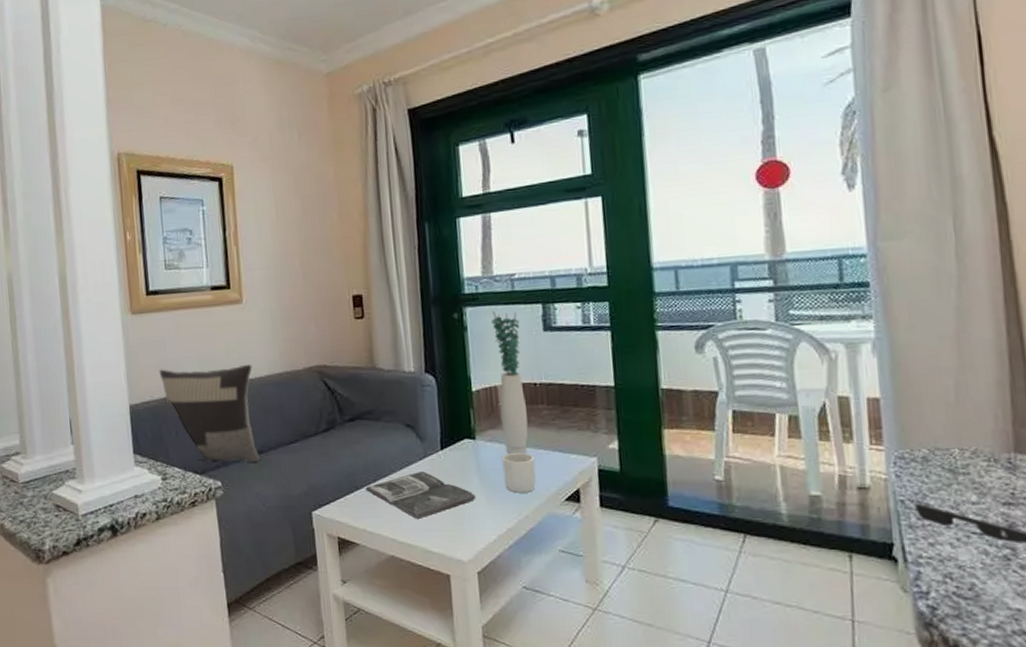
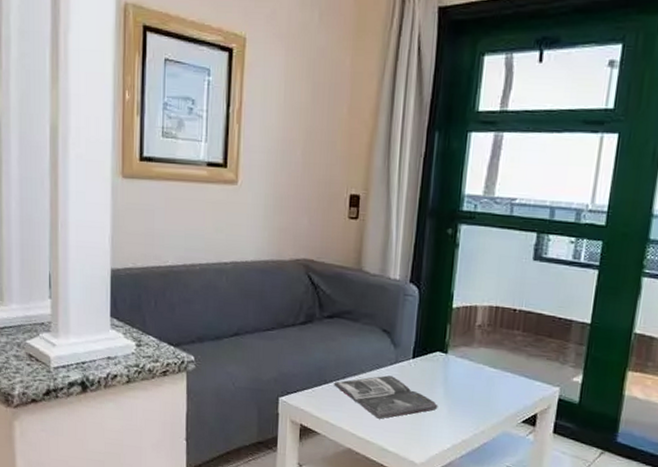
pillow: present [159,364,261,462] -> none [144,238,239,343]
vase: present [491,311,528,455] -> none [474,232,512,375]
mug: present [501,452,536,493] -> none [467,370,501,410]

